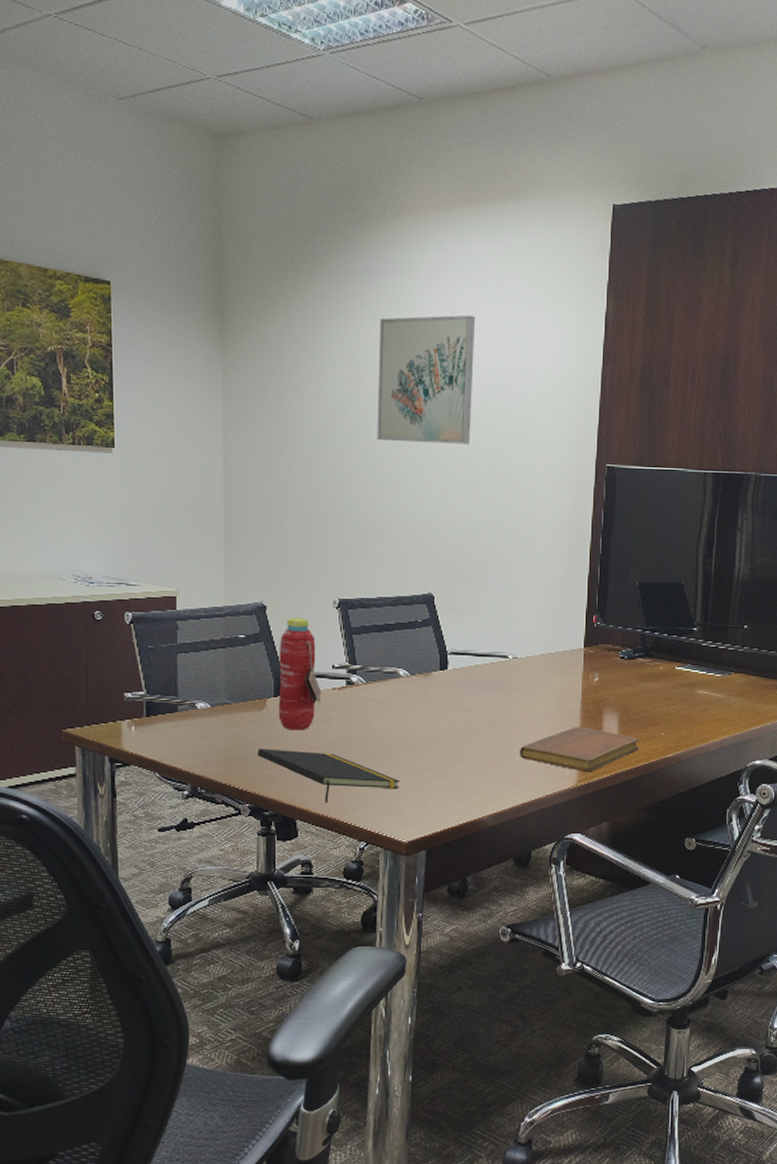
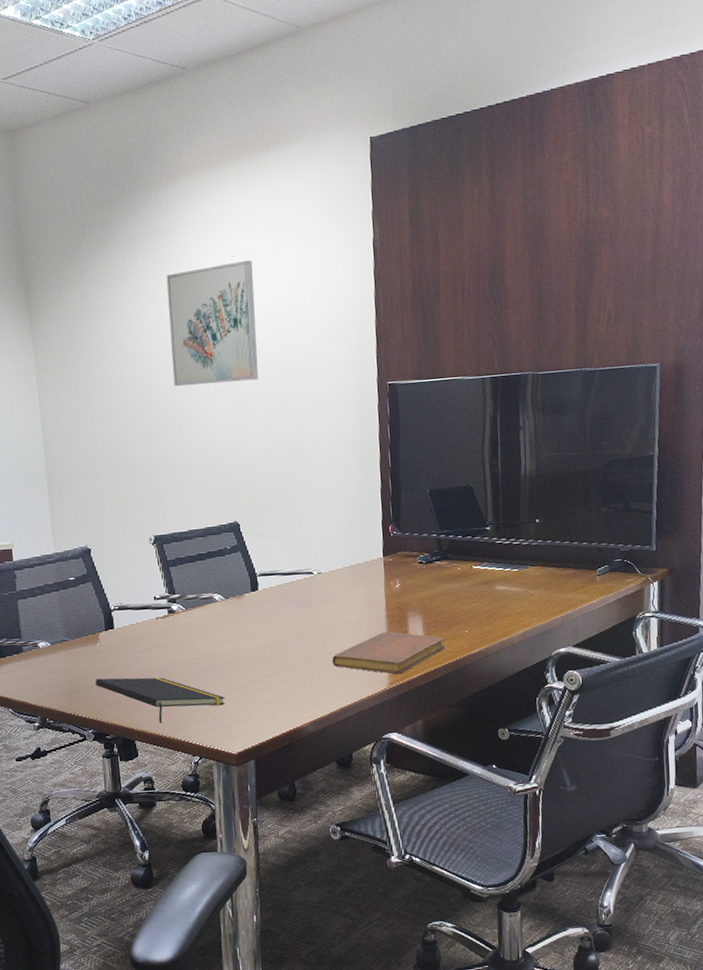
water bottle: present [278,618,321,730] -> none [105,556,147,660]

